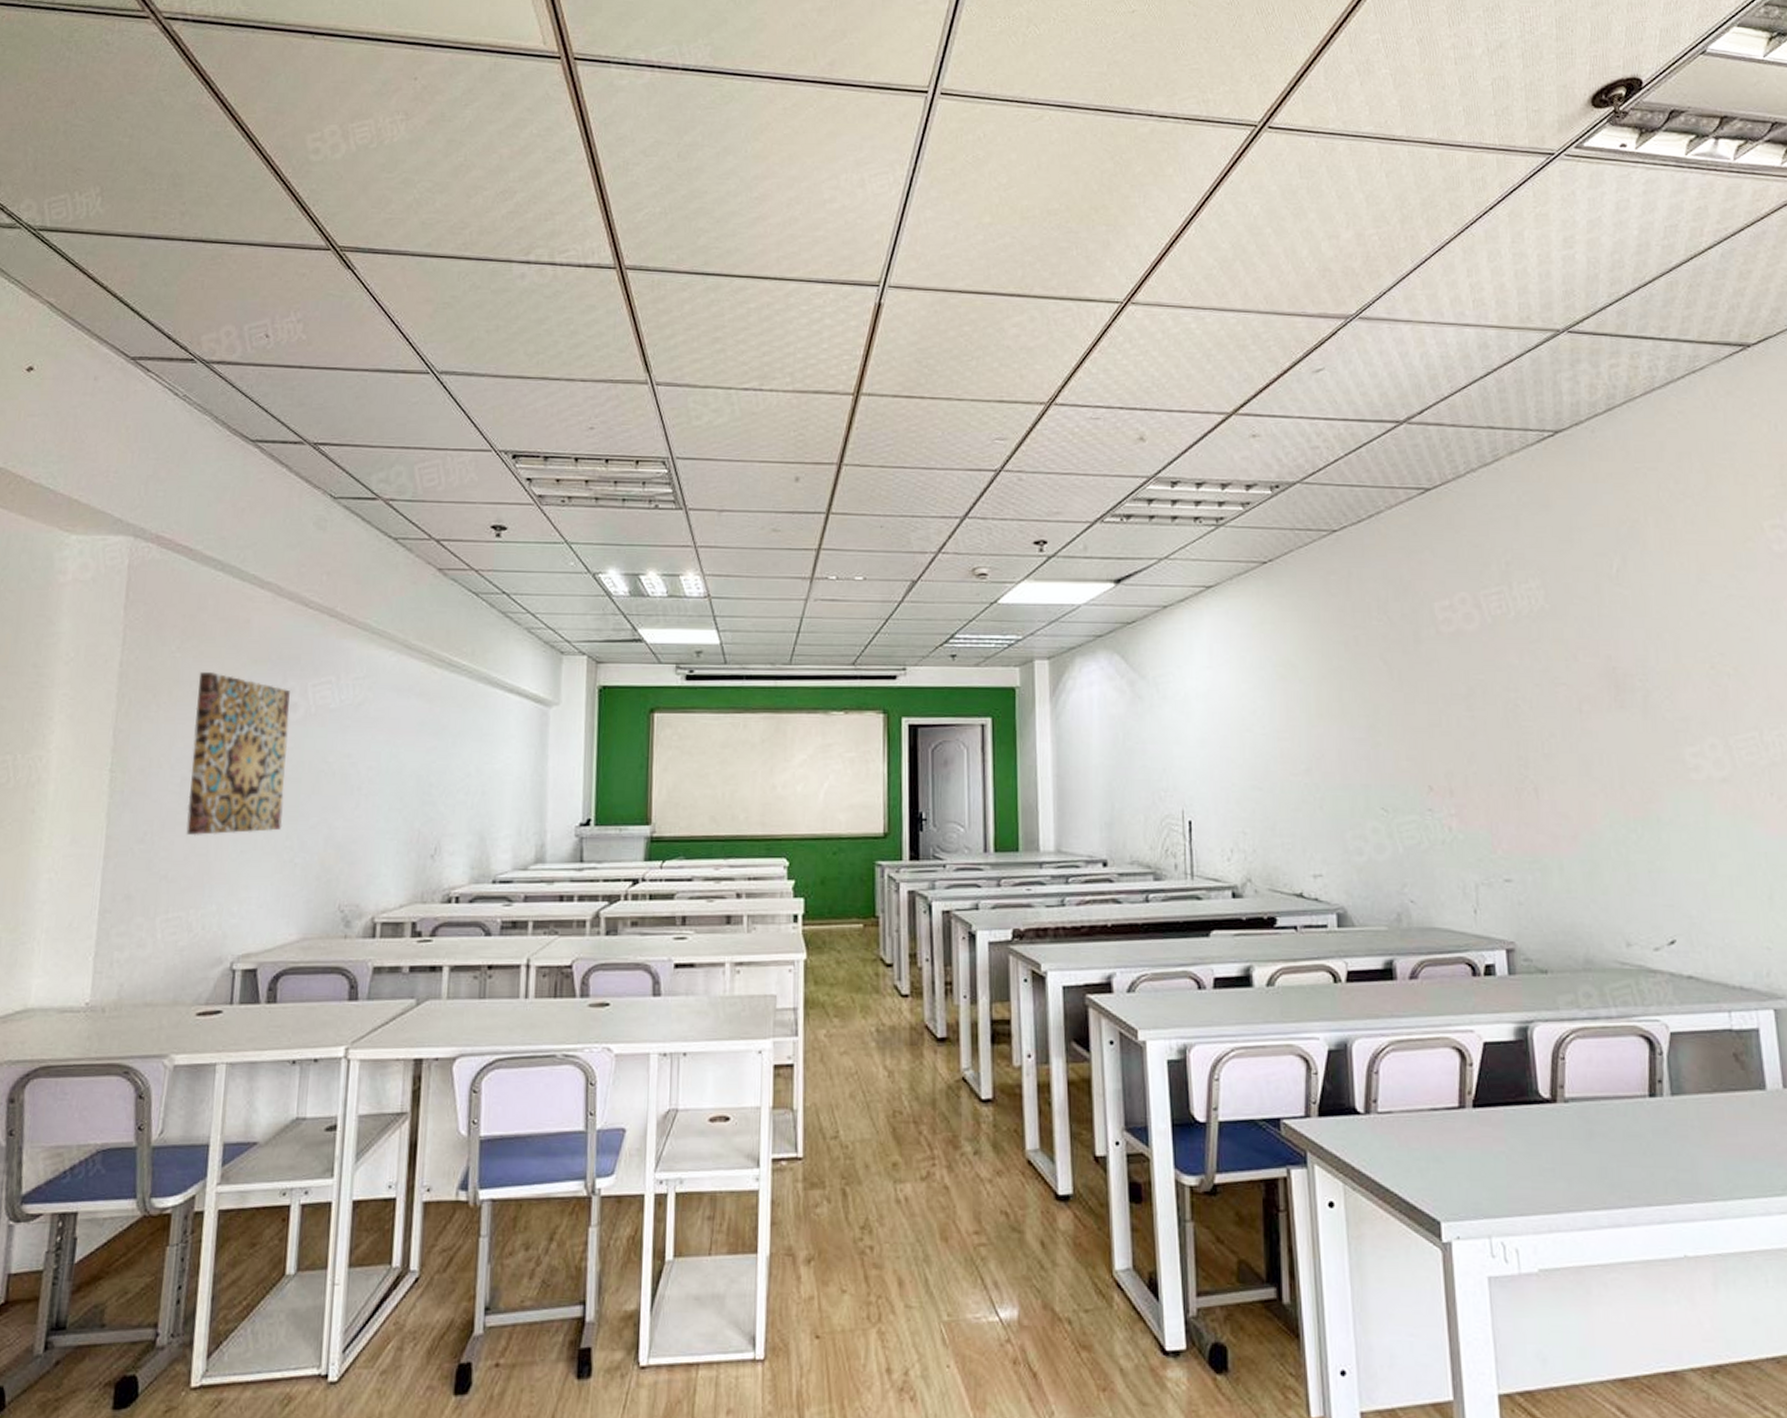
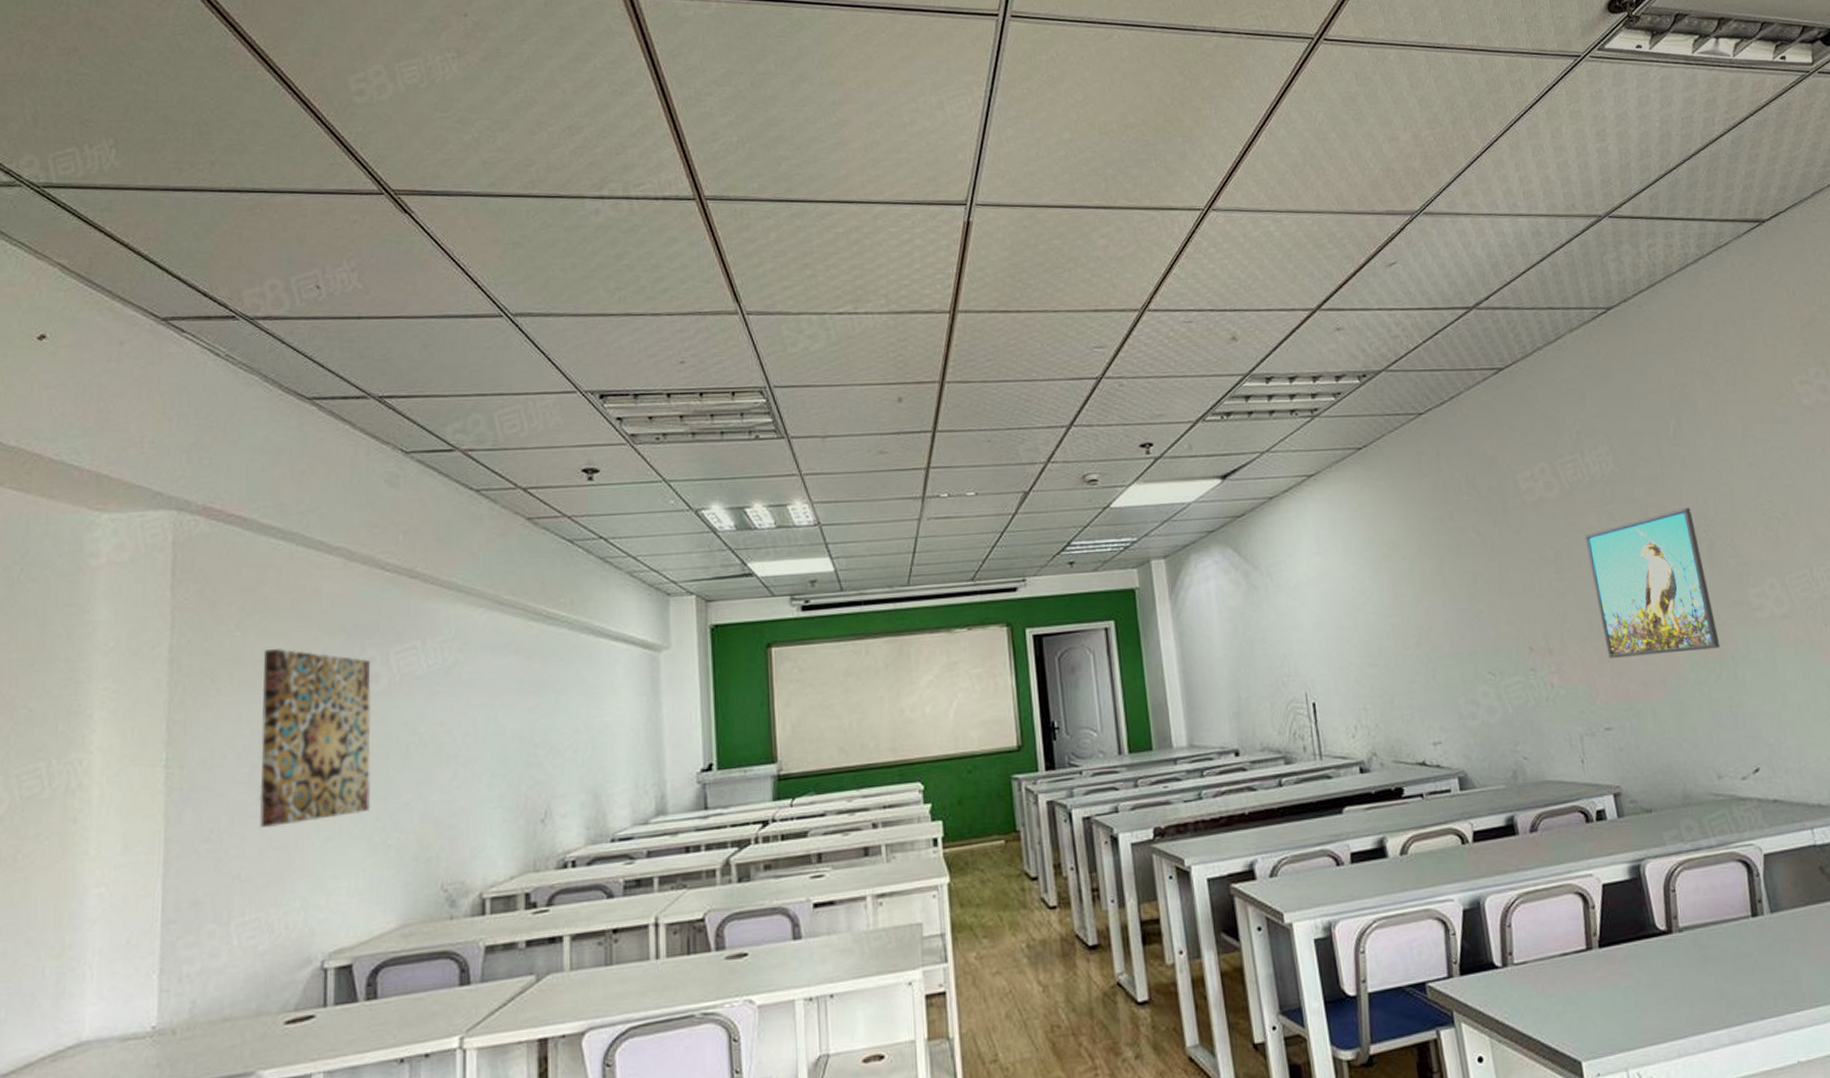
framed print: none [1503,652,1646,808] -> present [1585,507,1721,658]

